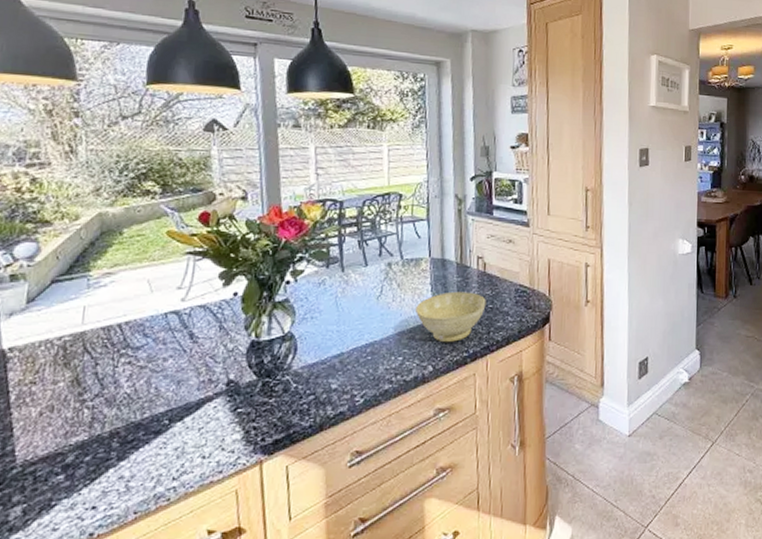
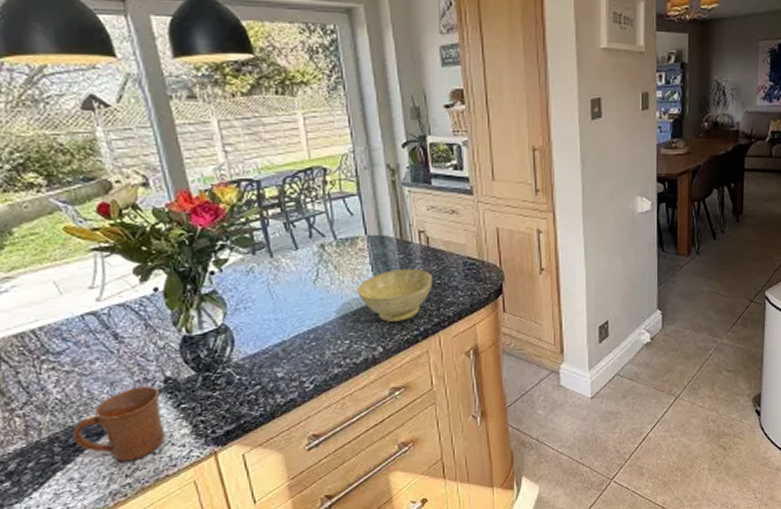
mug: none [132,387,221,463] -> present [73,385,166,462]

